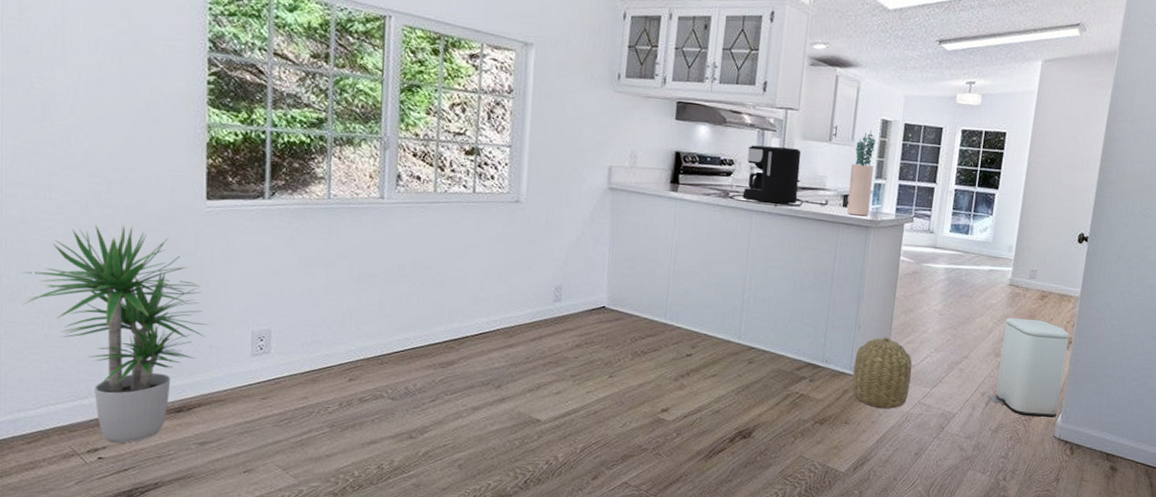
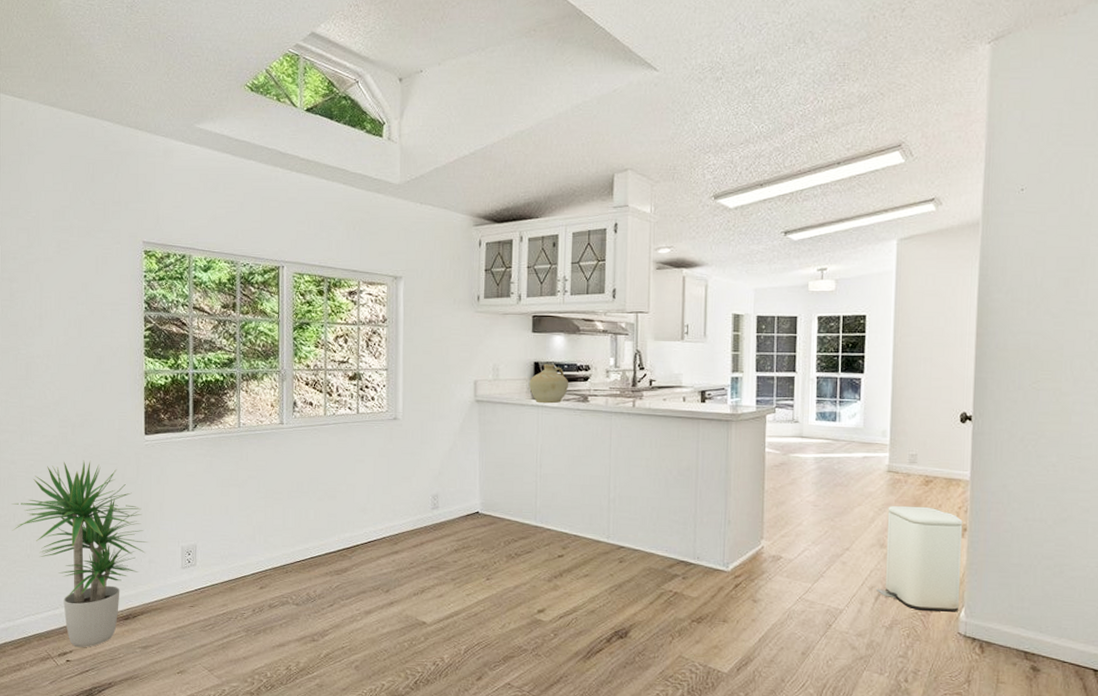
ceramic jug: none [668,154,711,198] -> present [529,364,569,404]
coffee maker: present [729,145,828,207] -> none [588,349,686,407]
vase: present [847,130,876,217] -> none [705,325,730,410]
basket: present [852,337,912,409] -> none [727,531,790,606]

